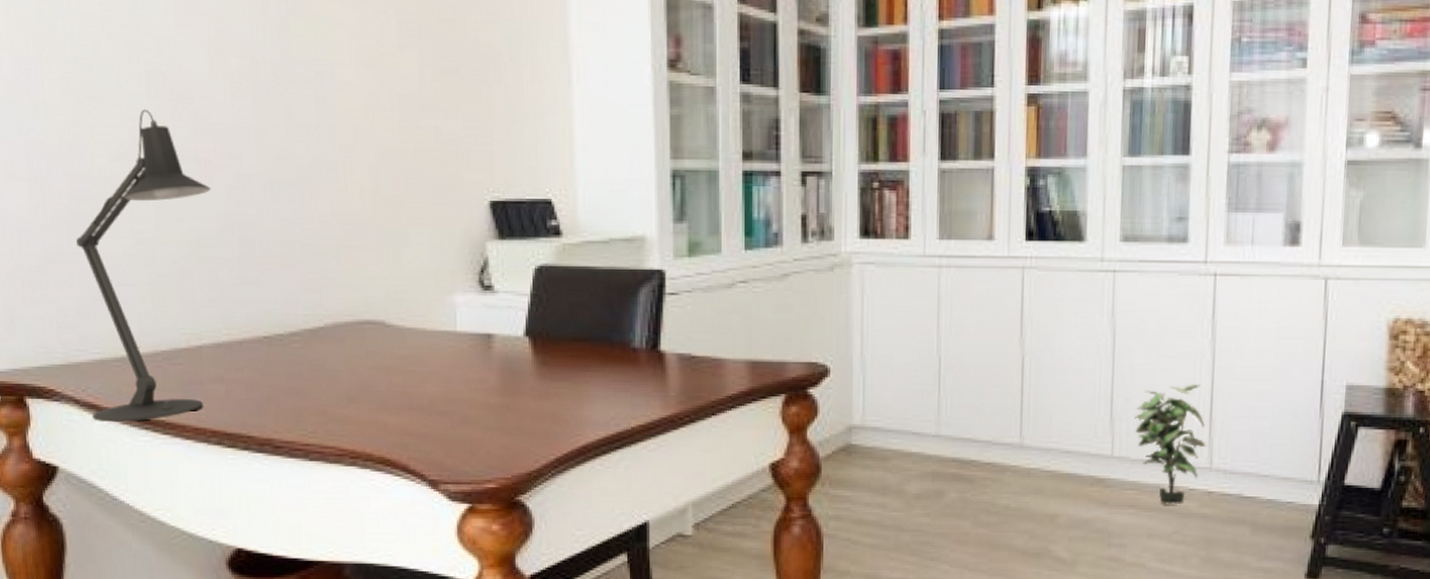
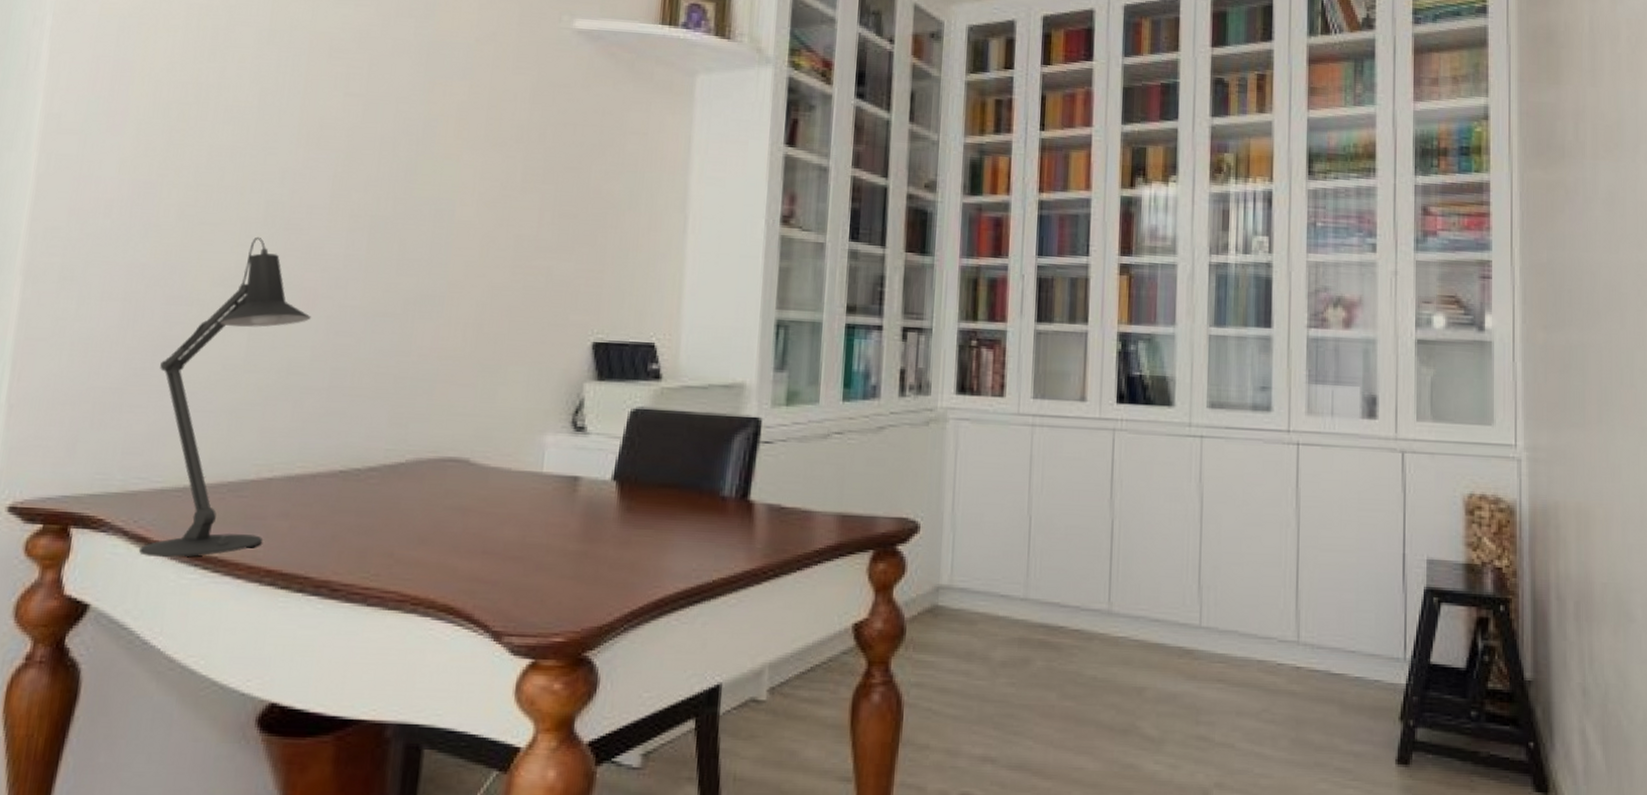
potted plant: present [1135,385,1206,504] -> none [1222,554,1293,680]

